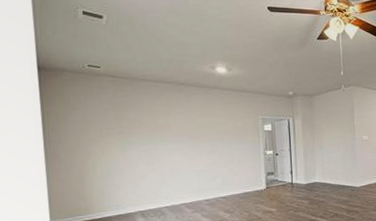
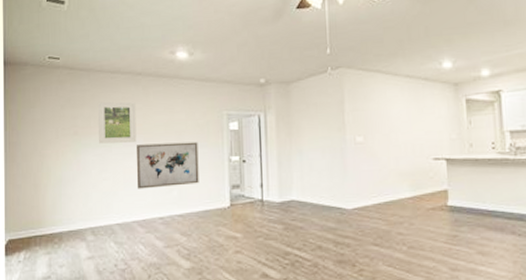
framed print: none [141,106,182,142] -> present [97,101,137,144]
wall art: none [182,139,240,178] -> present [137,141,199,189]

